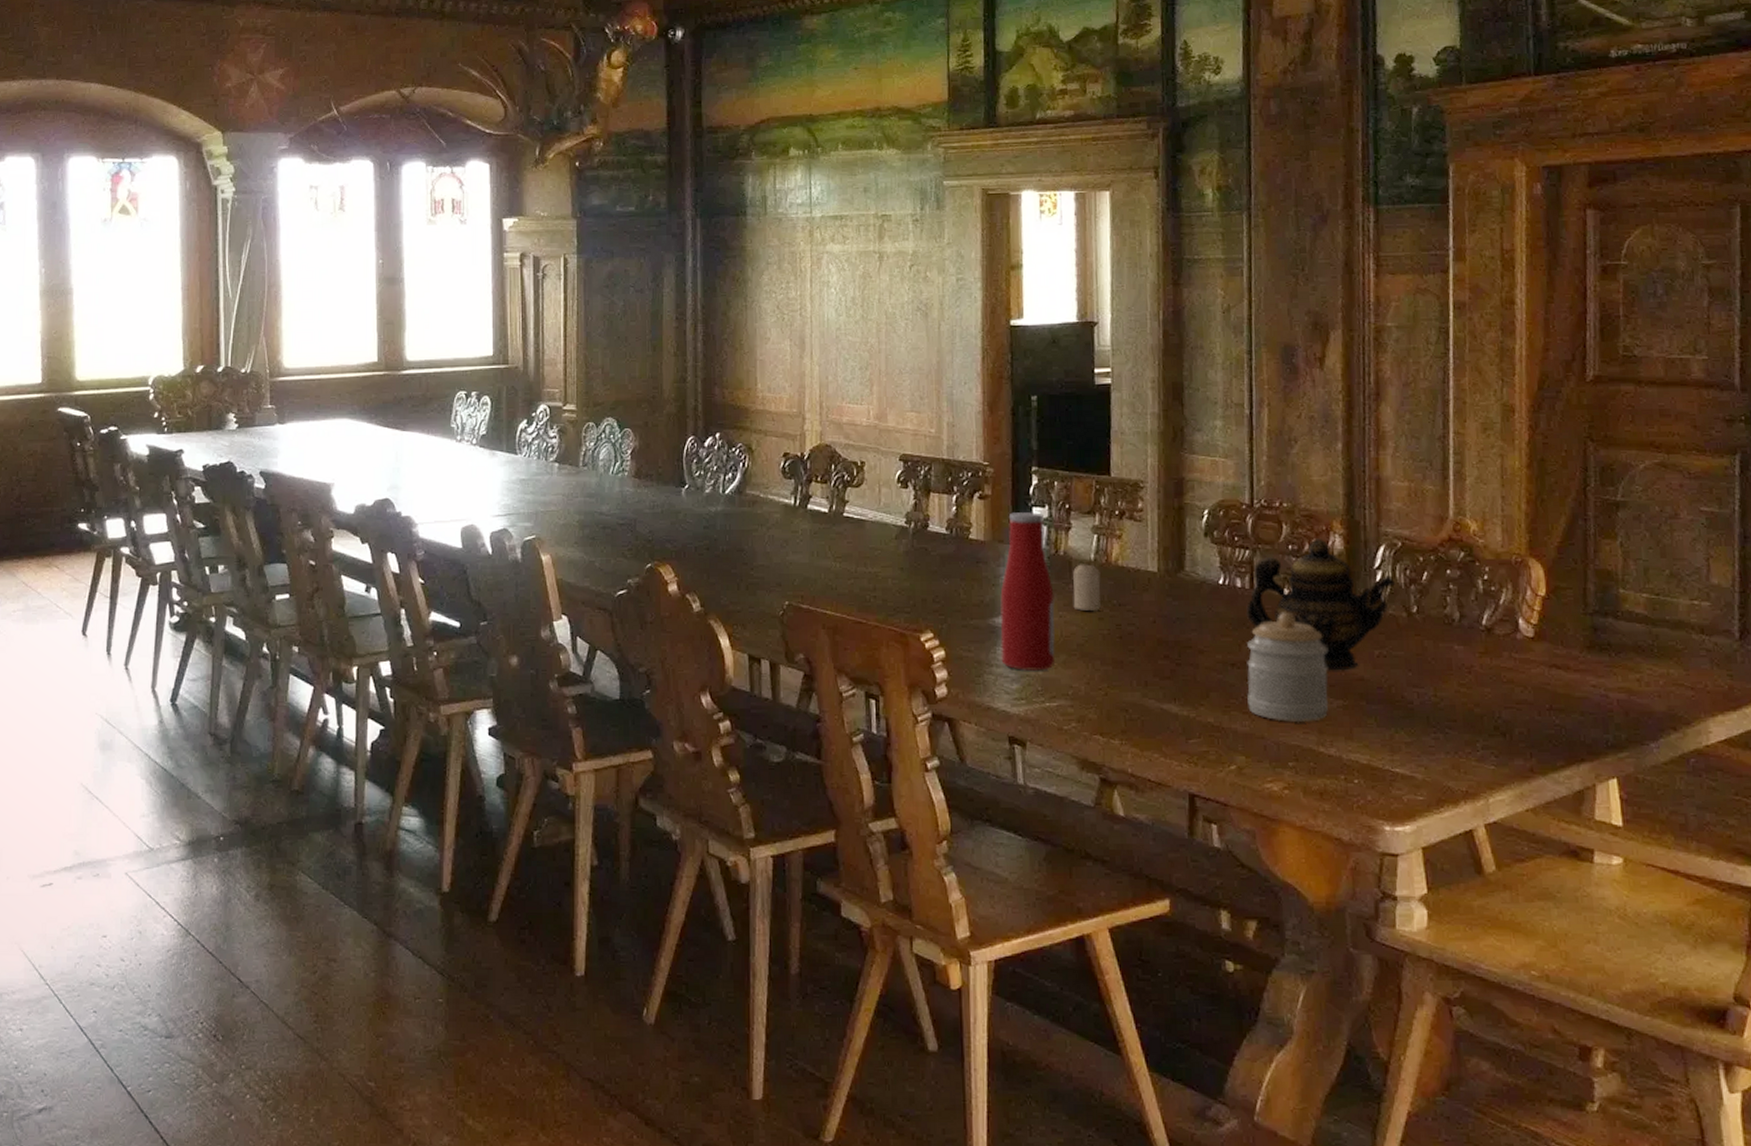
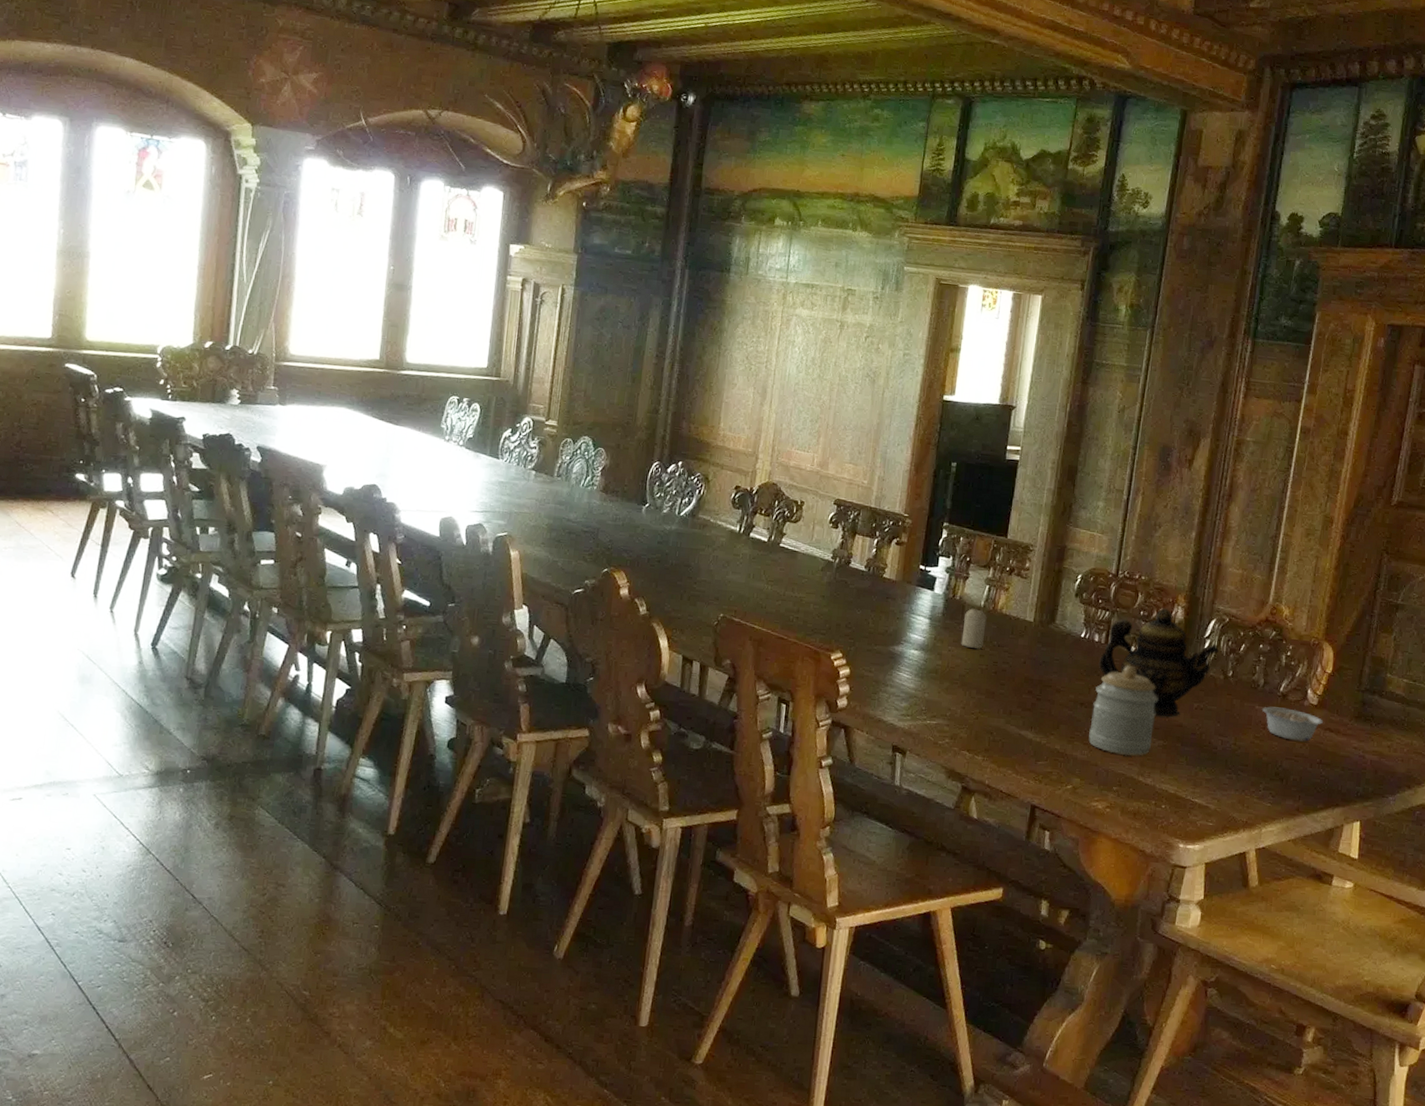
bottle: present [999,512,1056,670] -> none [895,559,948,694]
legume: none [1463,645,1545,684] -> present [1262,706,1323,742]

